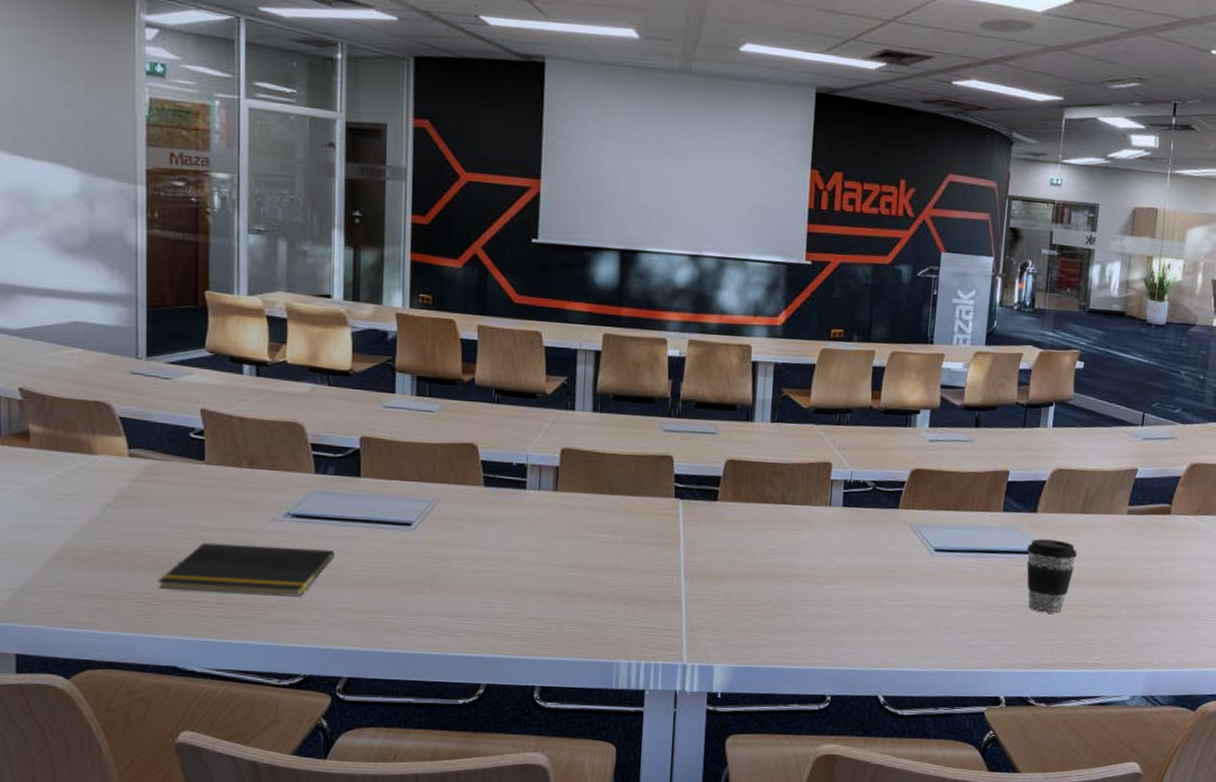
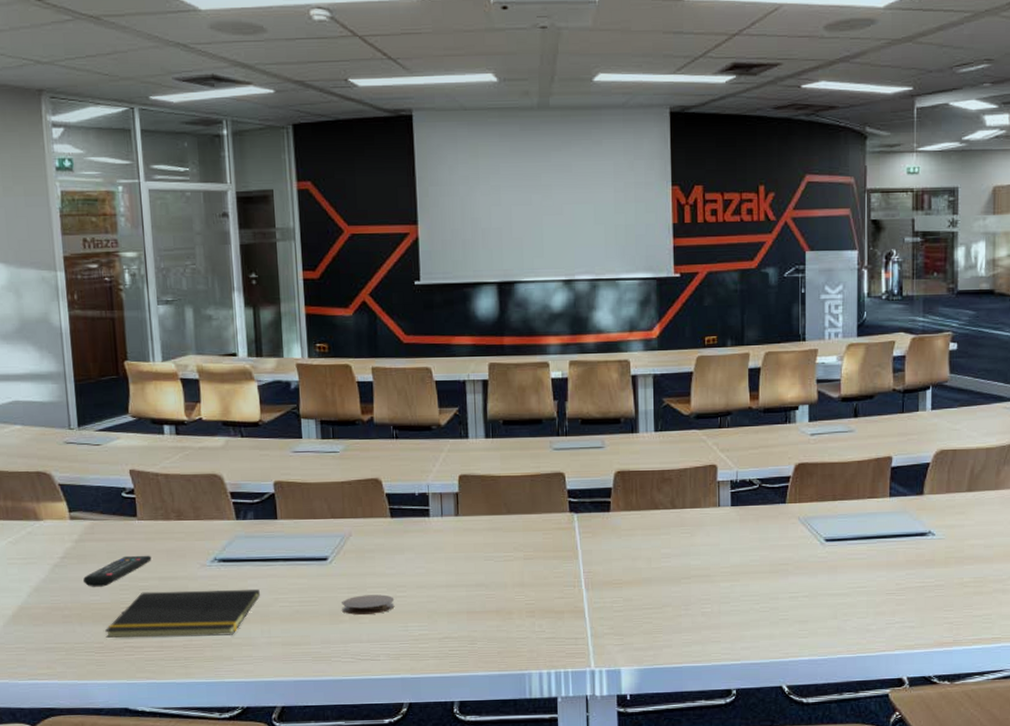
remote control: none [138,501,217,533] -> present [83,555,152,587]
coaster: none [423,566,481,588] -> present [342,594,395,616]
coffee cup: present [1026,539,1077,614] -> none [917,520,967,593]

